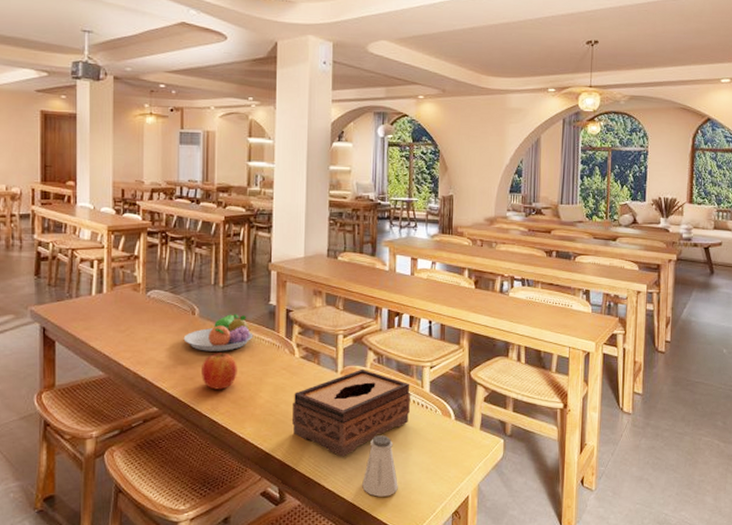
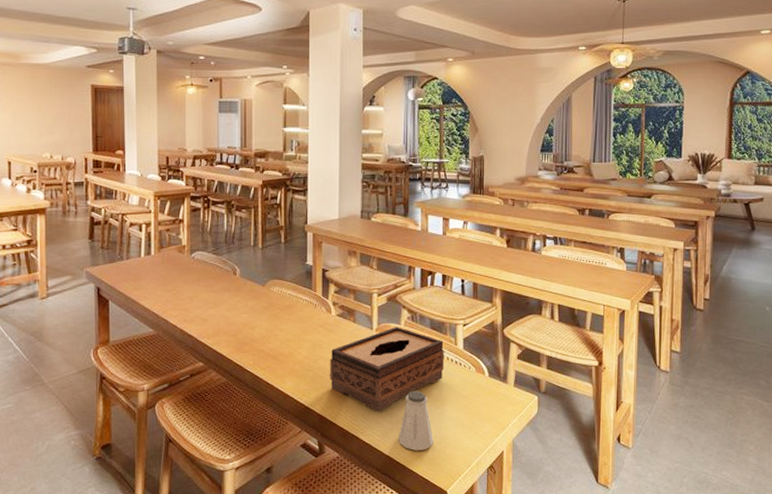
fruit bowl: present [183,314,253,351] -> none [226,274,292,310]
apple: present [202,351,237,390] -> none [243,310,277,346]

